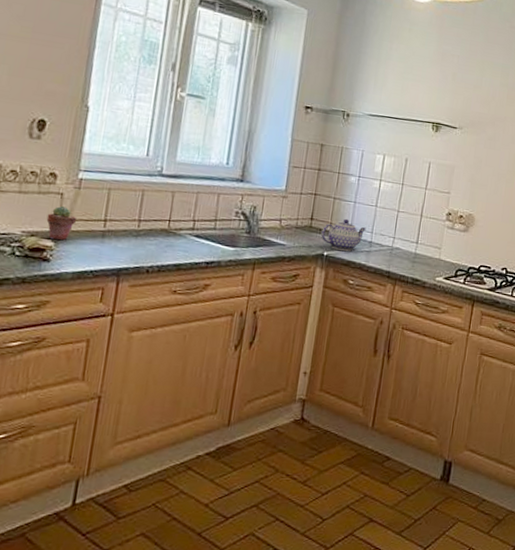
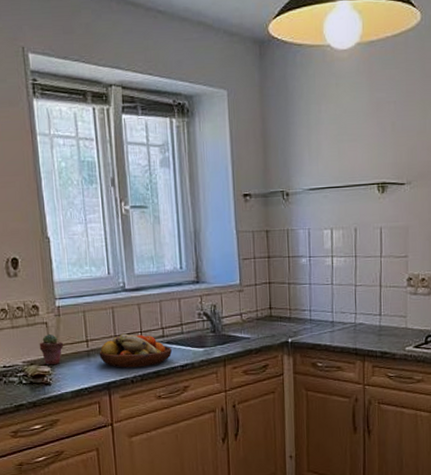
fruit bowl: none [116,219,199,258] -> present [99,333,172,368]
teapot: present [321,218,367,251] -> none [282,302,326,335]

